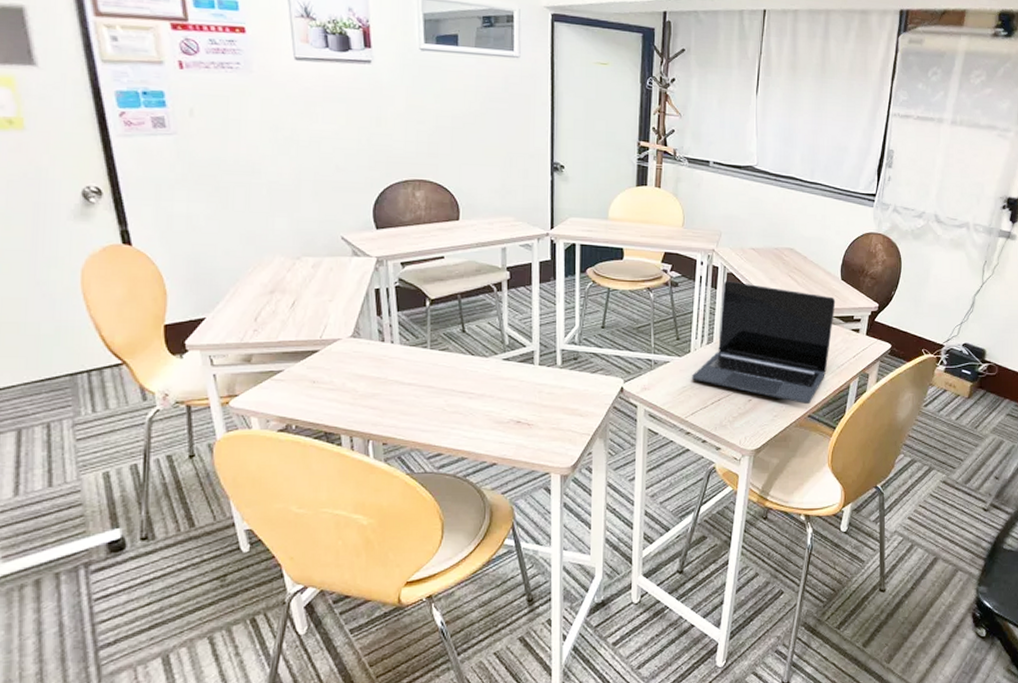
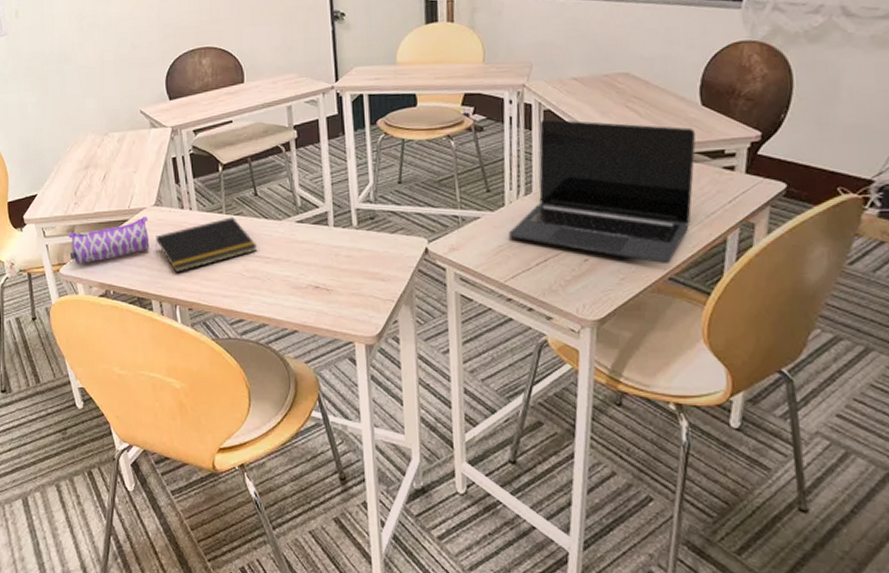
pencil case: none [244,347,343,396] -> present [69,215,150,264]
notepad: none [350,352,461,406] -> present [156,217,257,272]

